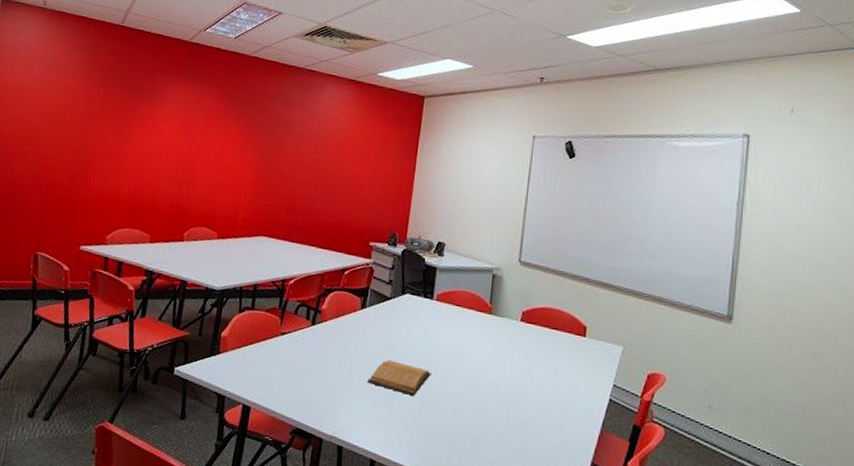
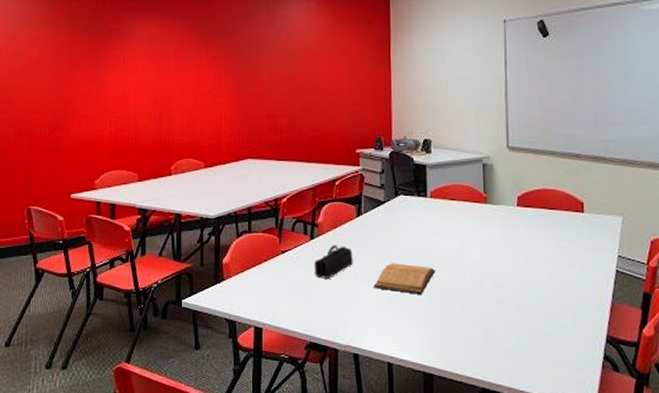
pencil case: none [310,333,352,367] -> present [314,245,353,278]

